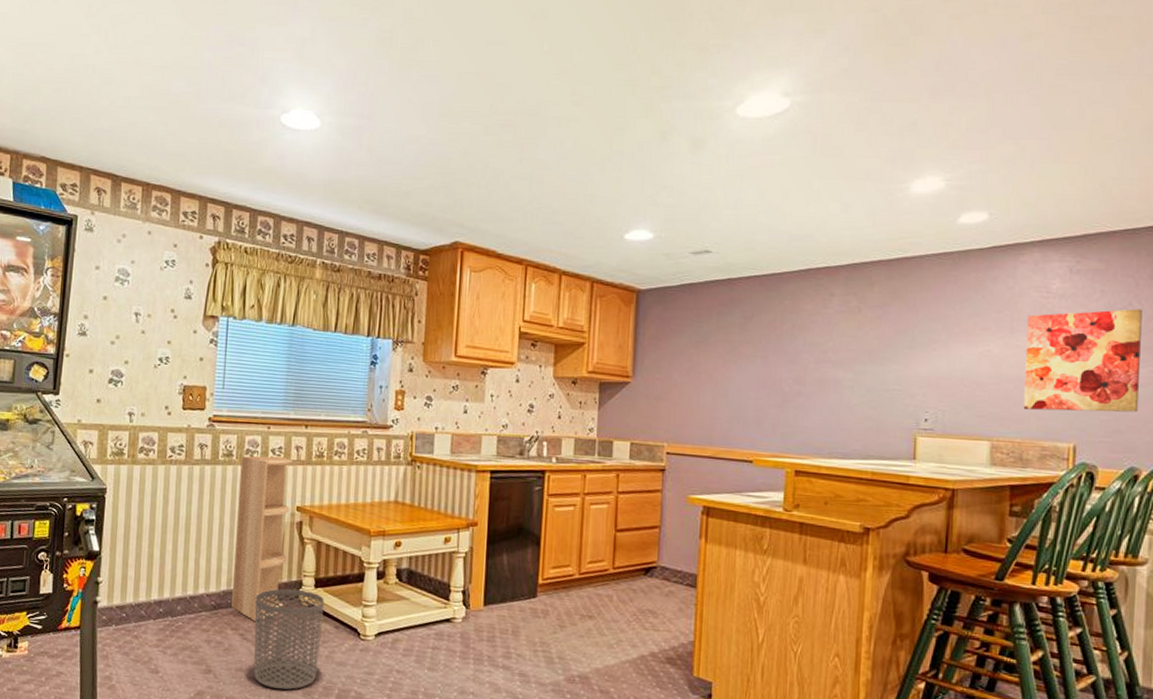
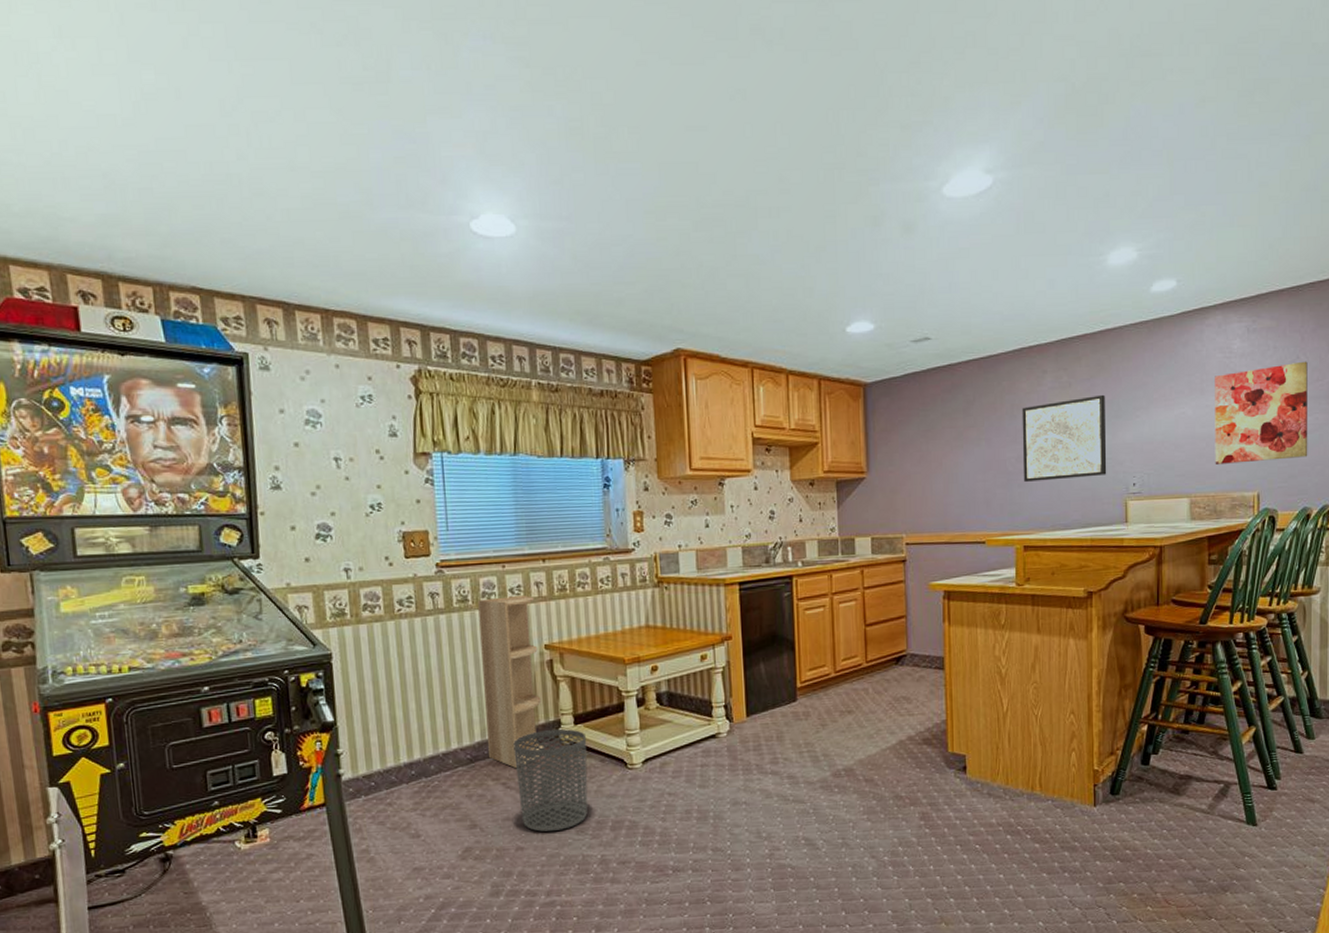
wall art: none [800,323,898,407] -> present [1022,394,1107,482]

